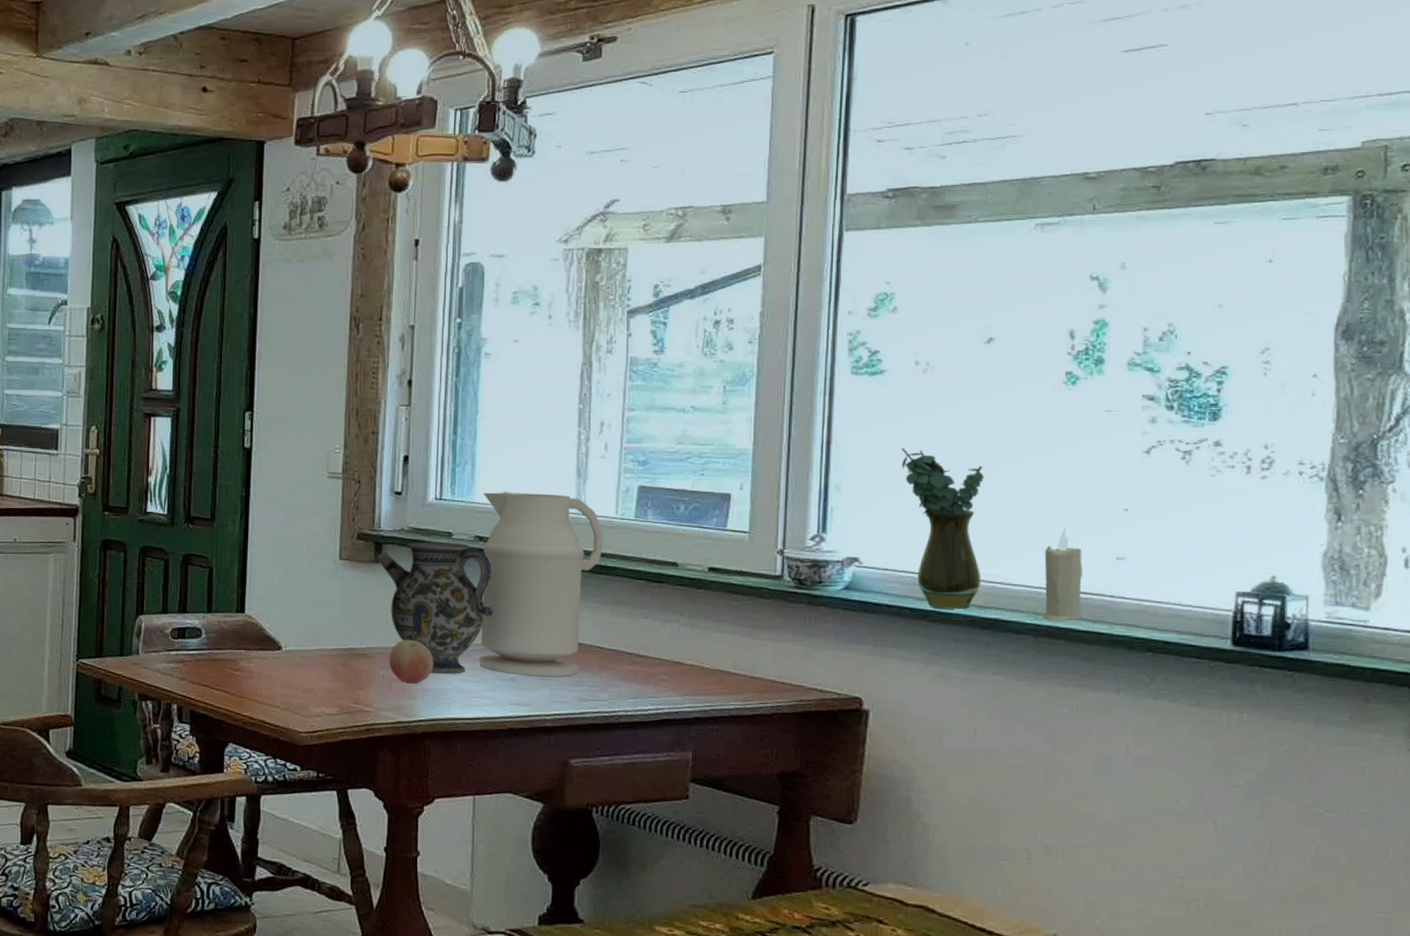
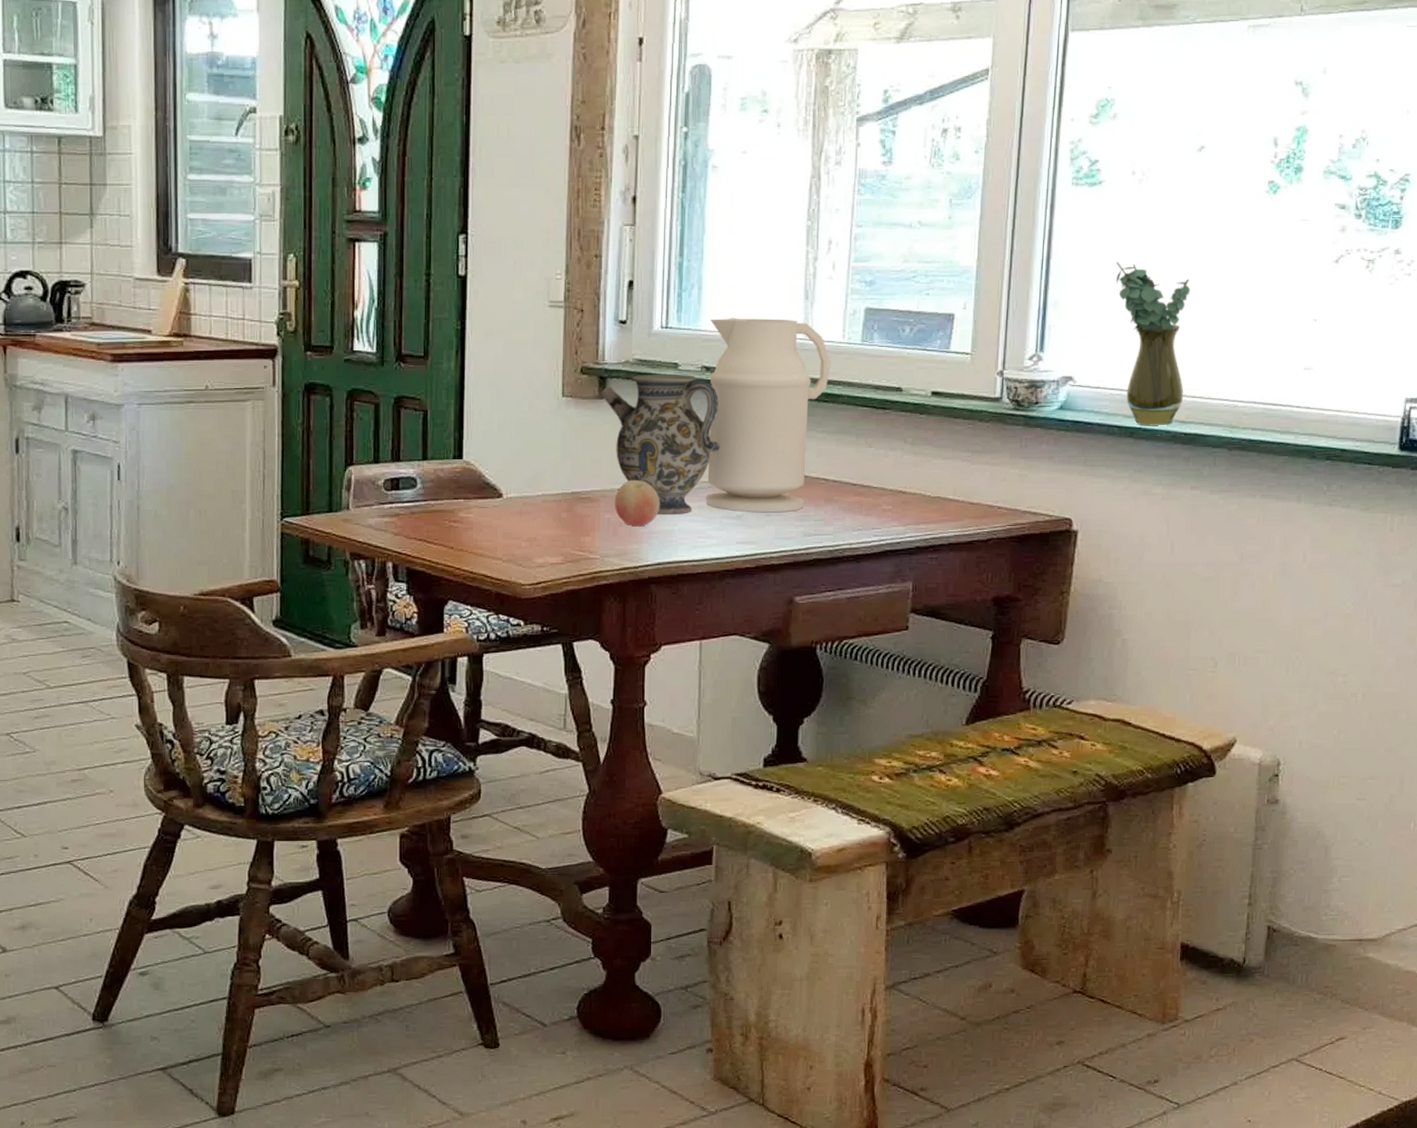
candle: present [1043,527,1083,622] -> none [1237,339,1274,435]

